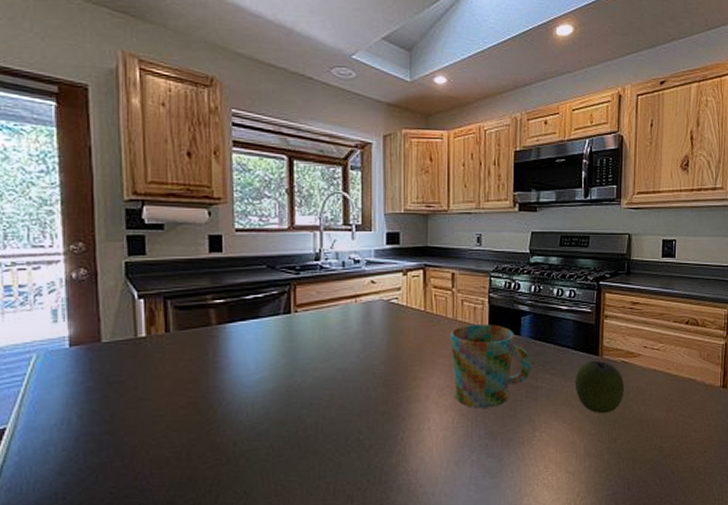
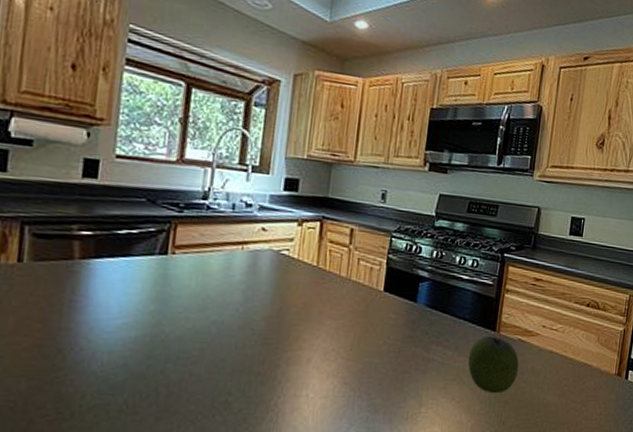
mug: present [450,323,532,409] -> none [338,285,426,378]

